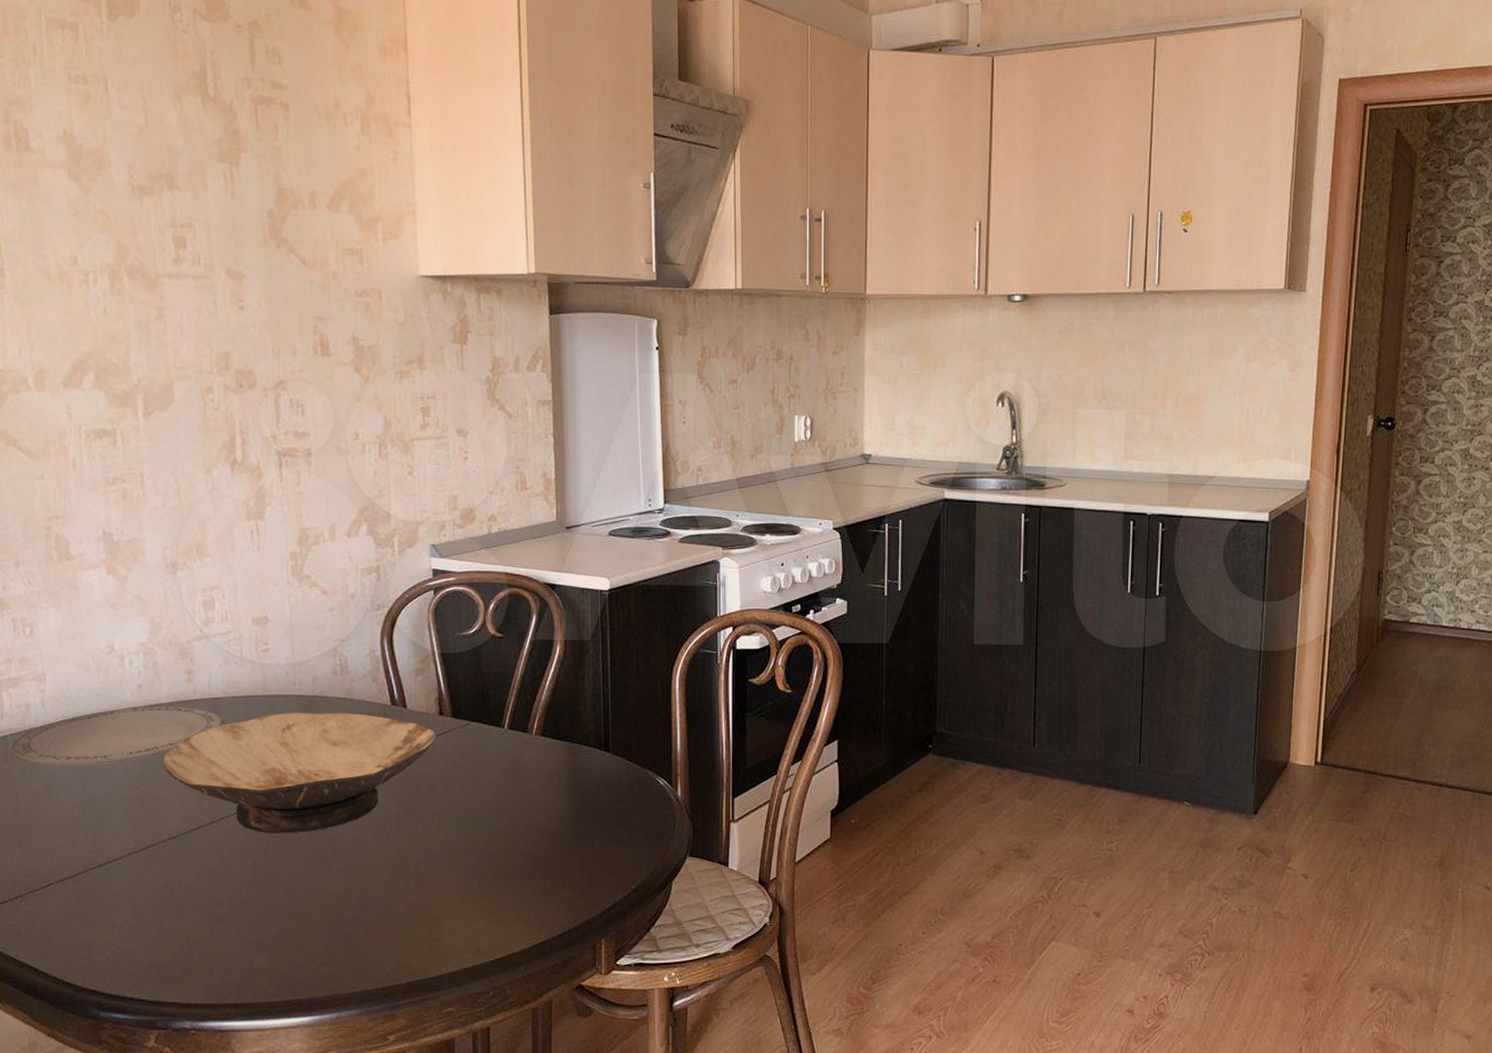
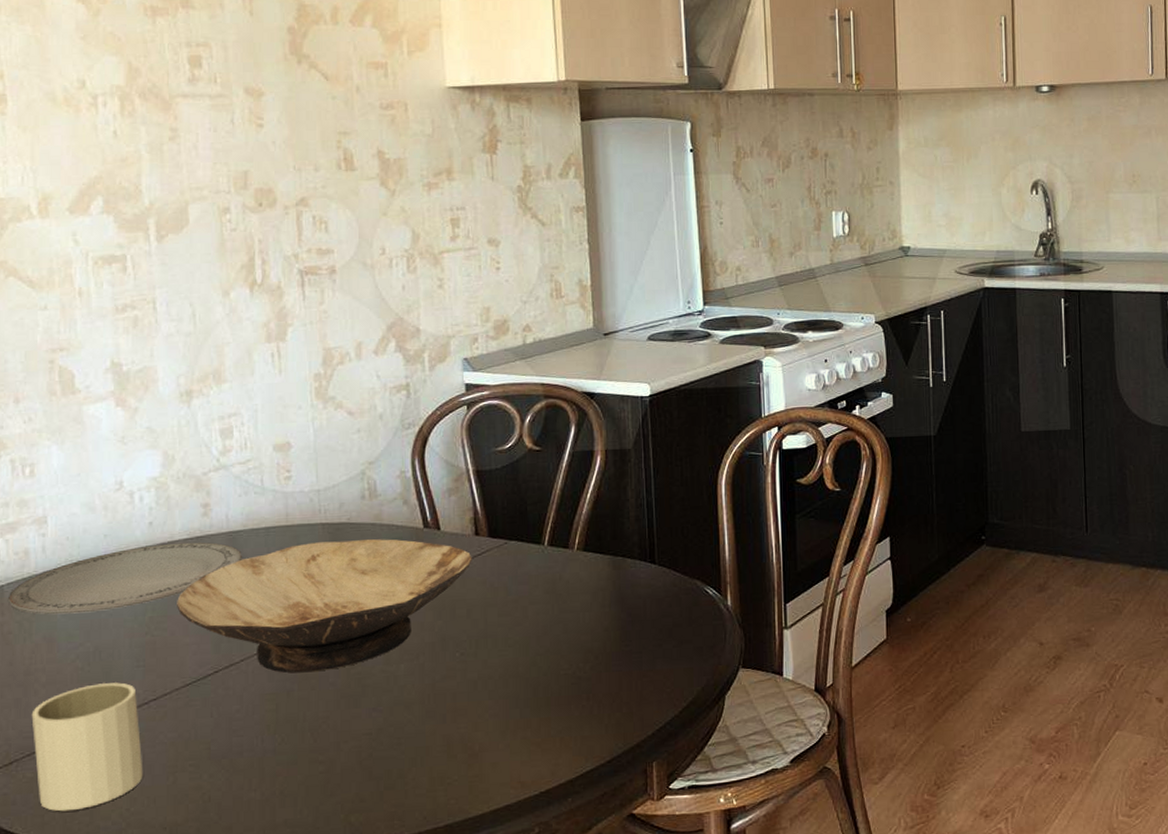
mug: none [33,831,134,945] -> present [31,682,143,812]

